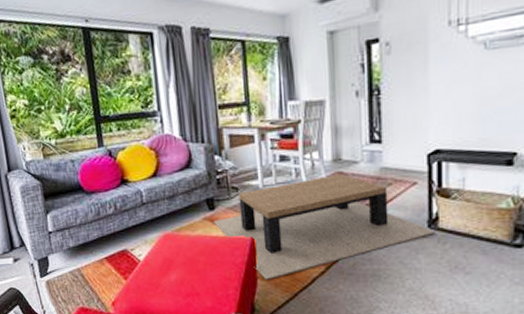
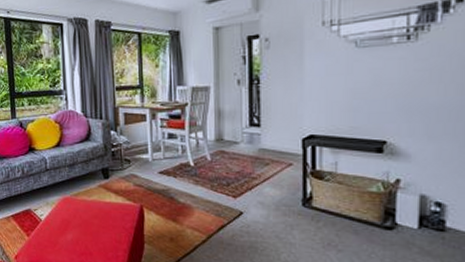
coffee table: present [214,174,436,280] -> none [108,153,310,245]

